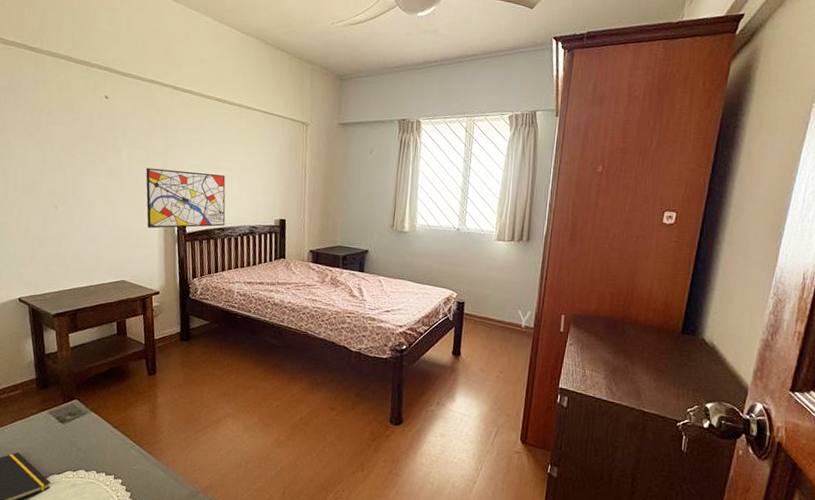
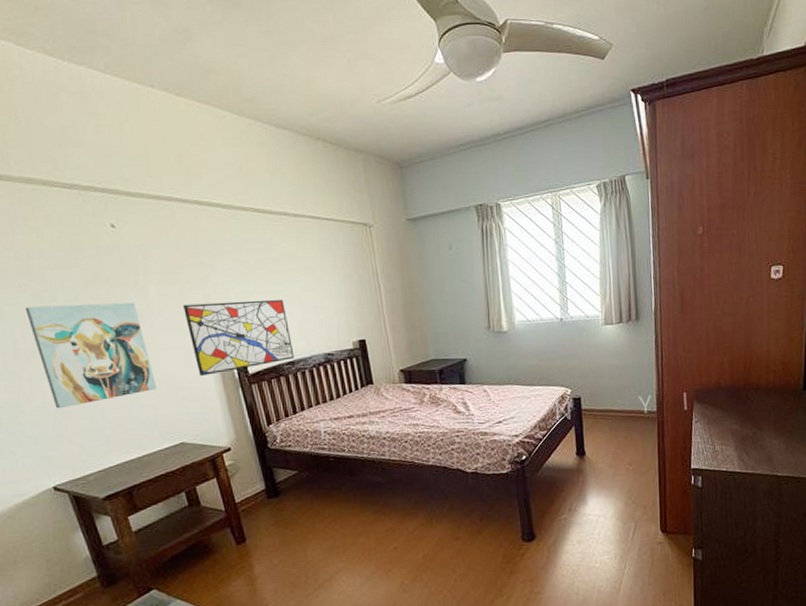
wall art: none [29,152,113,236] -> present [24,302,157,409]

